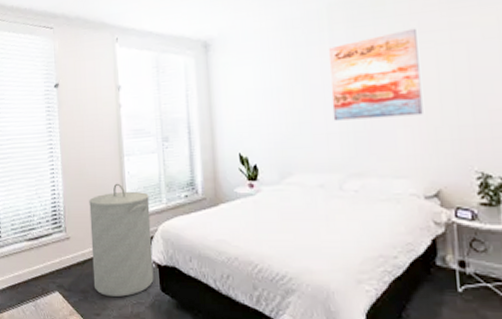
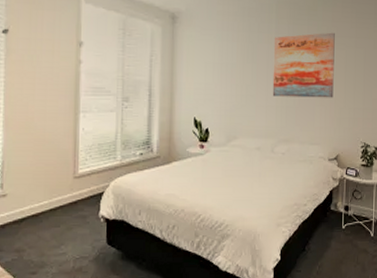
laundry hamper: present [89,183,154,297] -> none [31,139,103,253]

